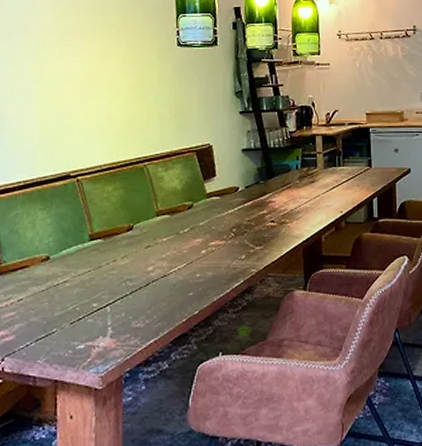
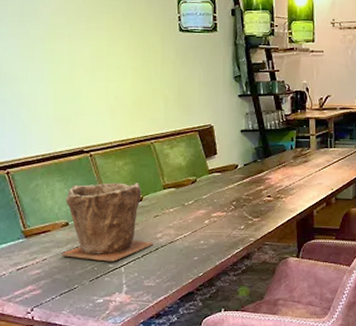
plant pot: none [39,210,145,301] -> present [61,182,155,262]

